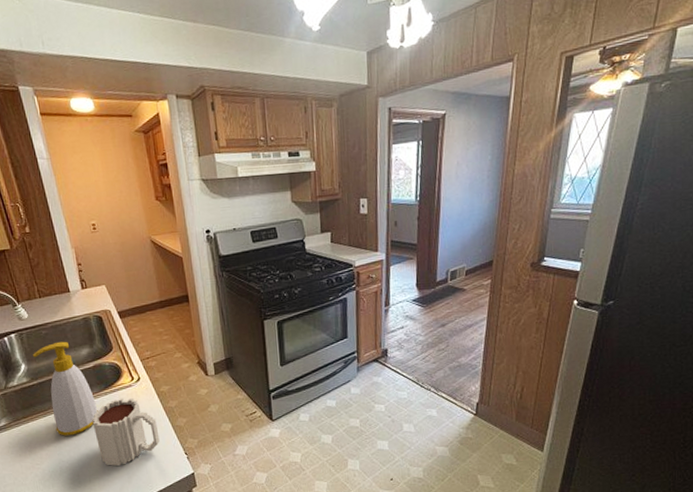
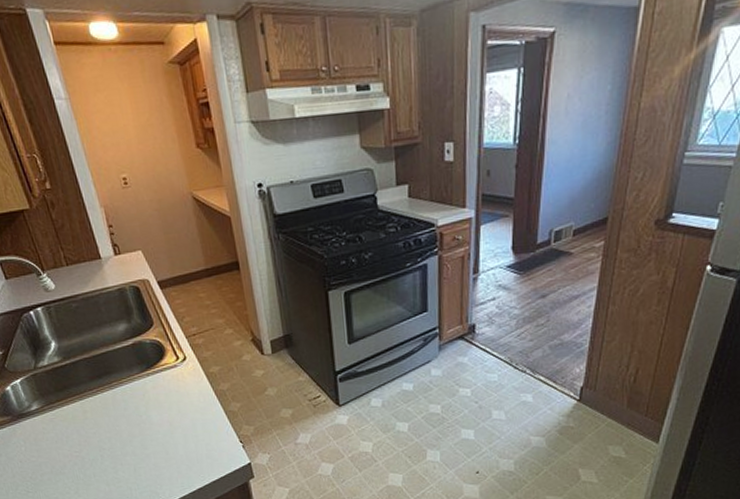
soap bottle: present [33,341,98,436] -> none [63,315,141,422]
mug: present [92,398,160,466] -> none [133,379,211,454]

